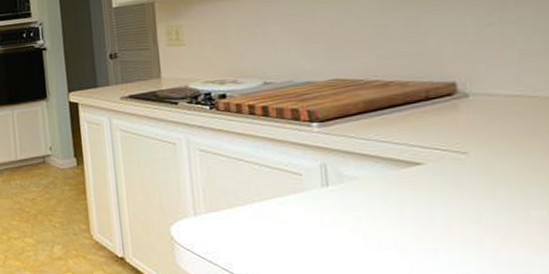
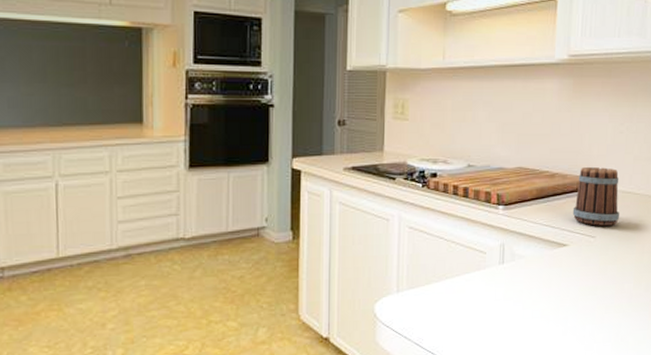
mug: none [423,68,505,140] -> present [572,166,619,226]

